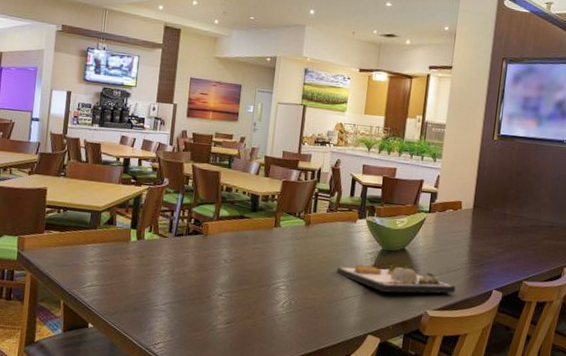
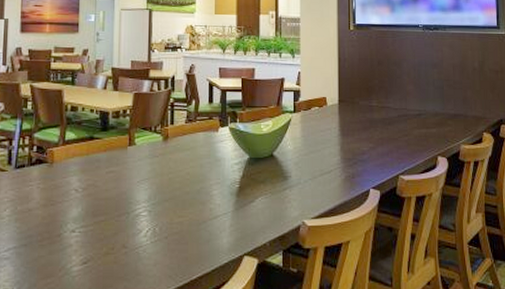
dinner plate: present [336,264,456,294] -> none [202,171,332,205]

